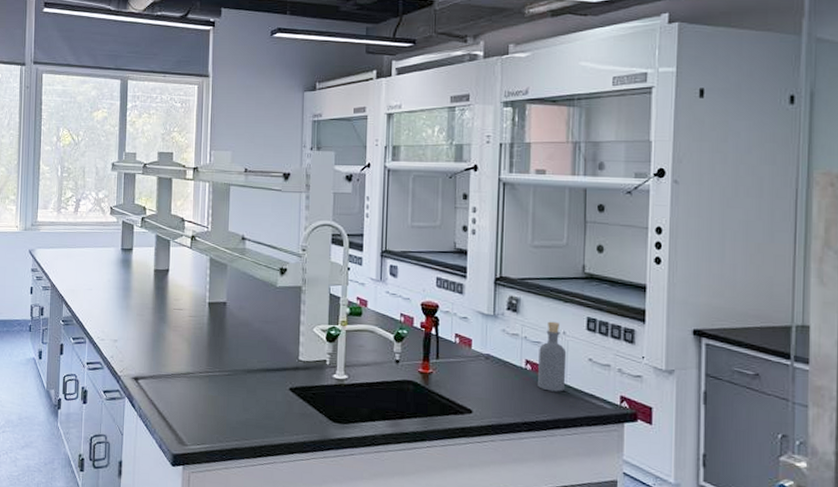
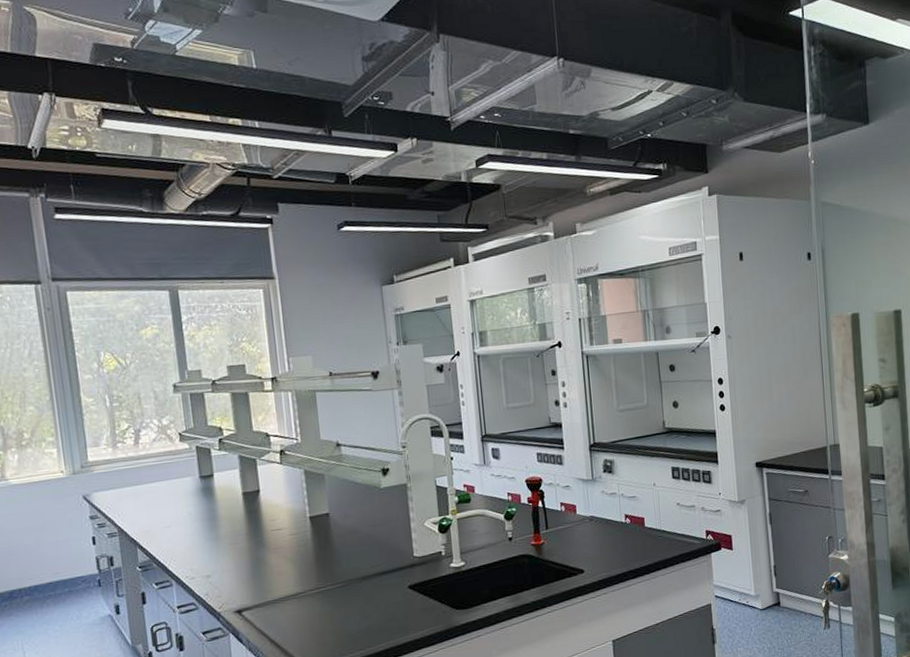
bottle: present [538,321,567,392] -> none [635,475,660,539]

